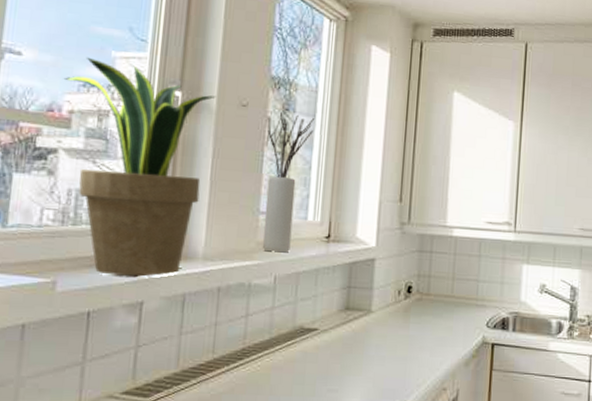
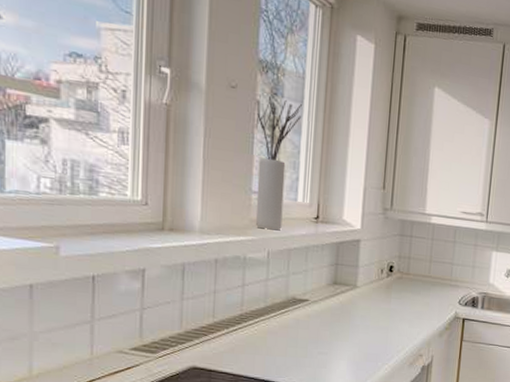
potted plant: present [63,57,216,277] -> none [48,25,205,246]

